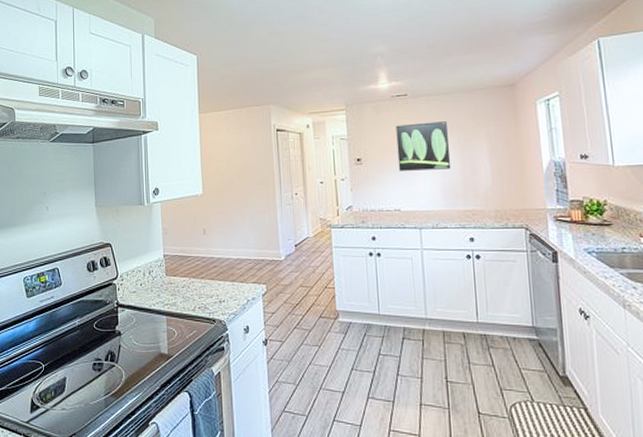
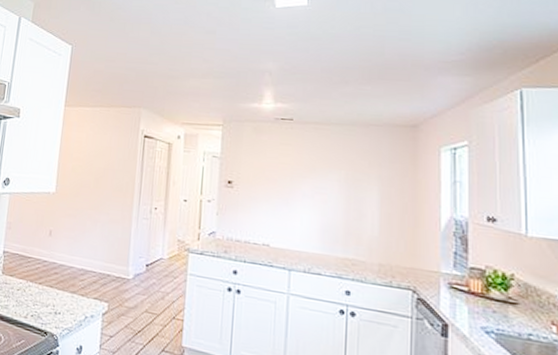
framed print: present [396,121,451,171] -> none [273,151,335,209]

